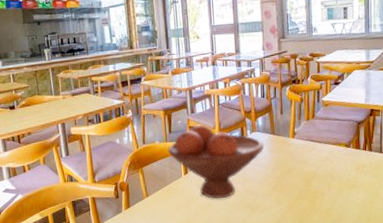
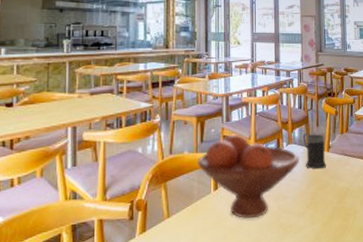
mug: none [267,120,292,155] -> present [303,132,327,169]

